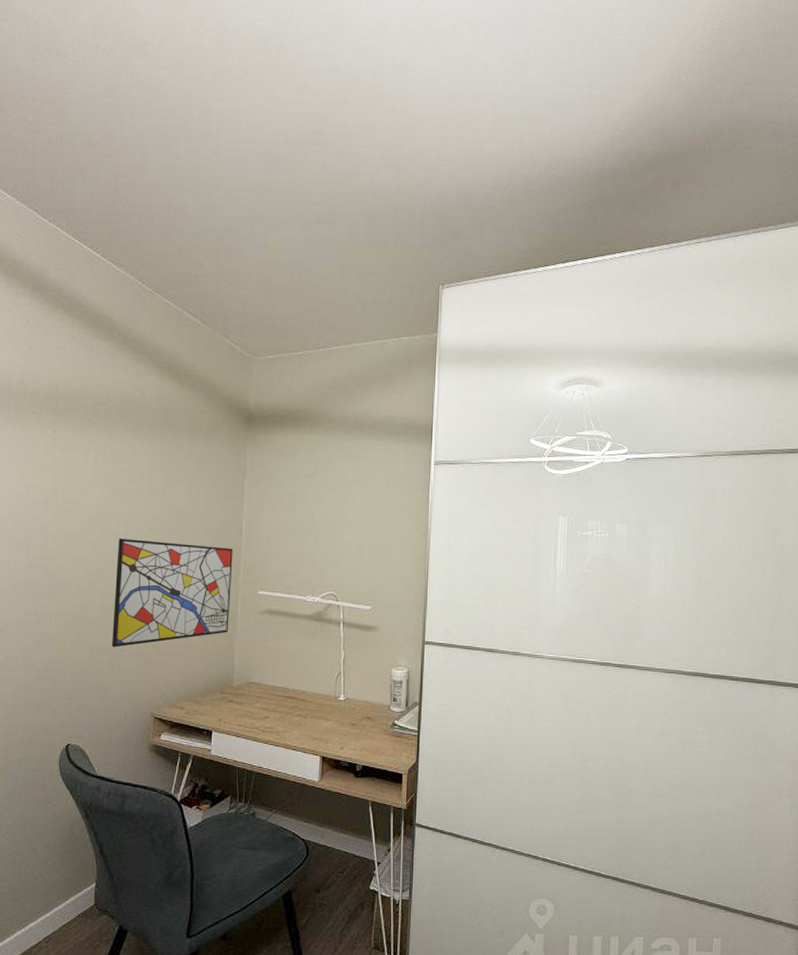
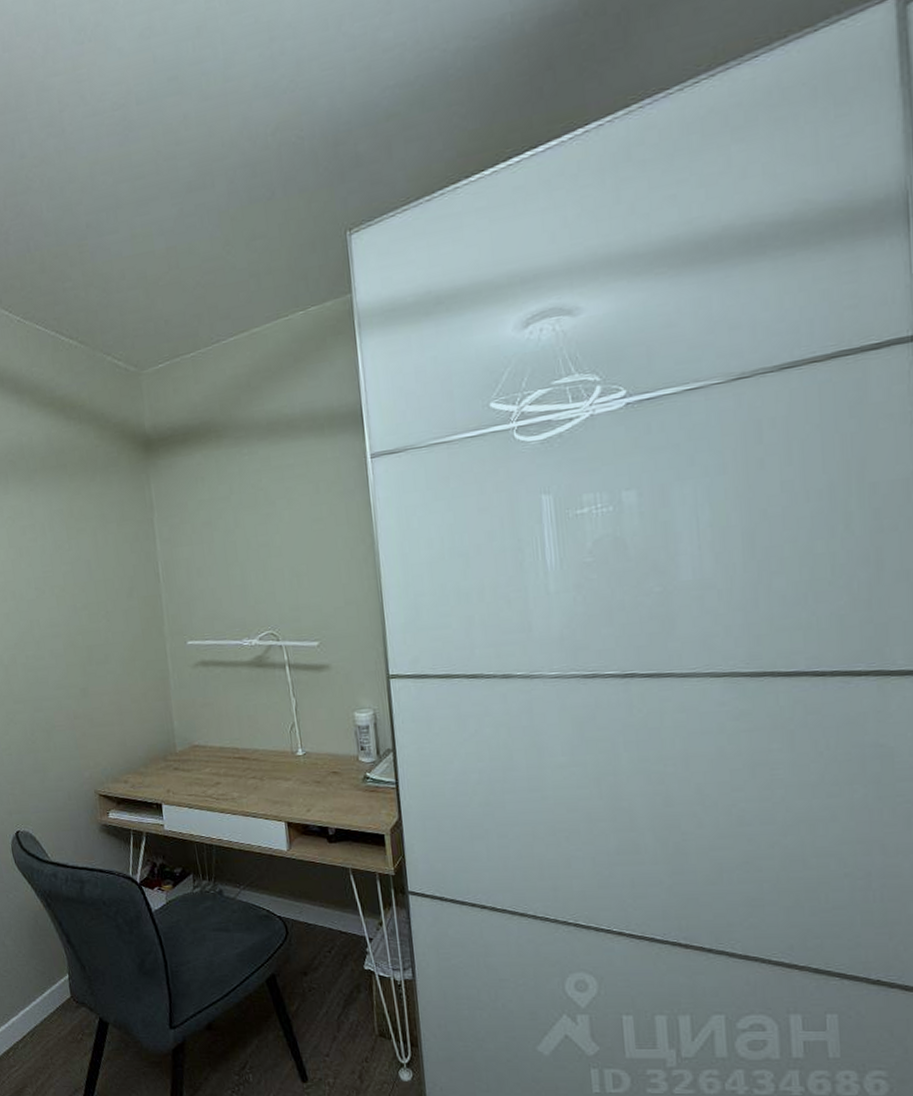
wall art: present [111,539,233,648] -> none [31,596,162,724]

